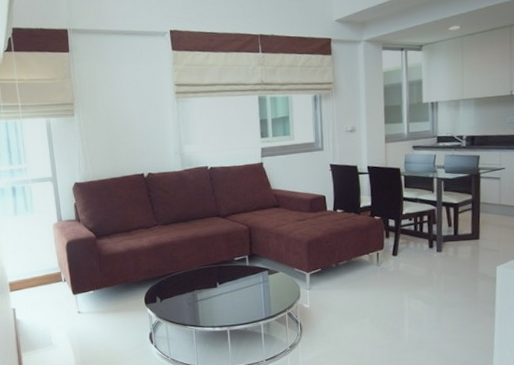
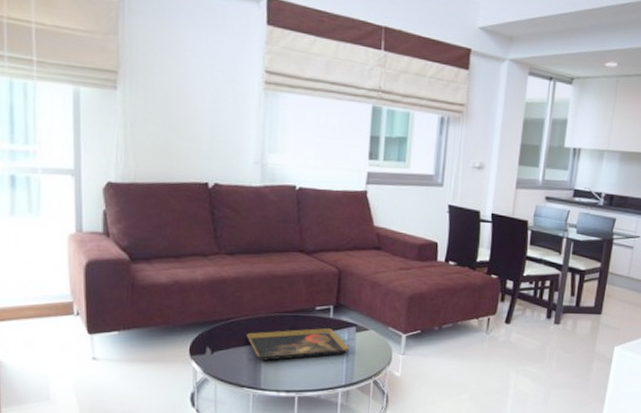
decorative tray: none [185,274,266,304] -> present [246,328,350,361]

